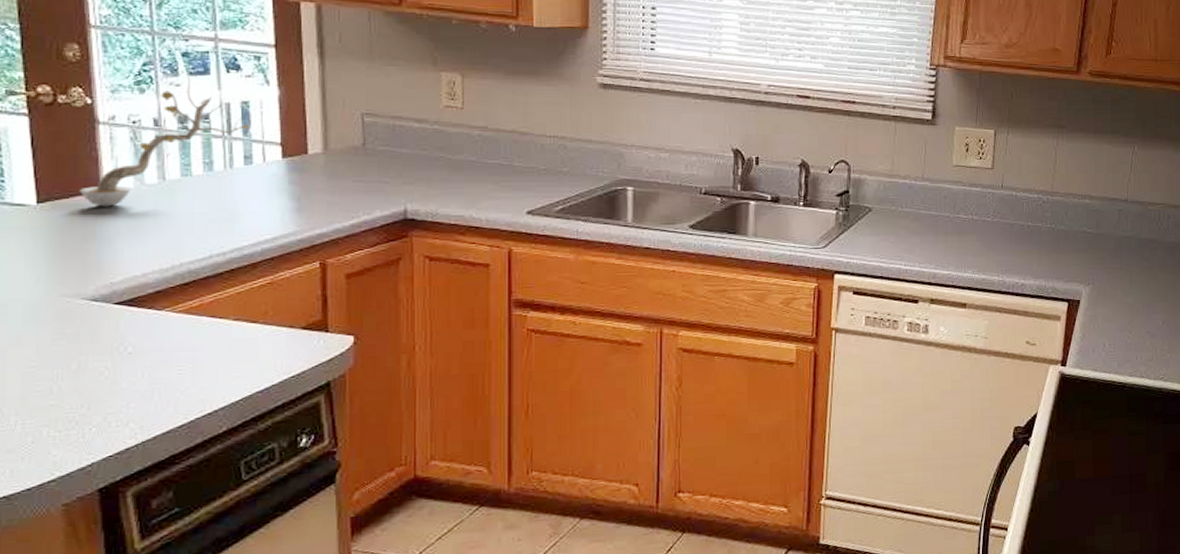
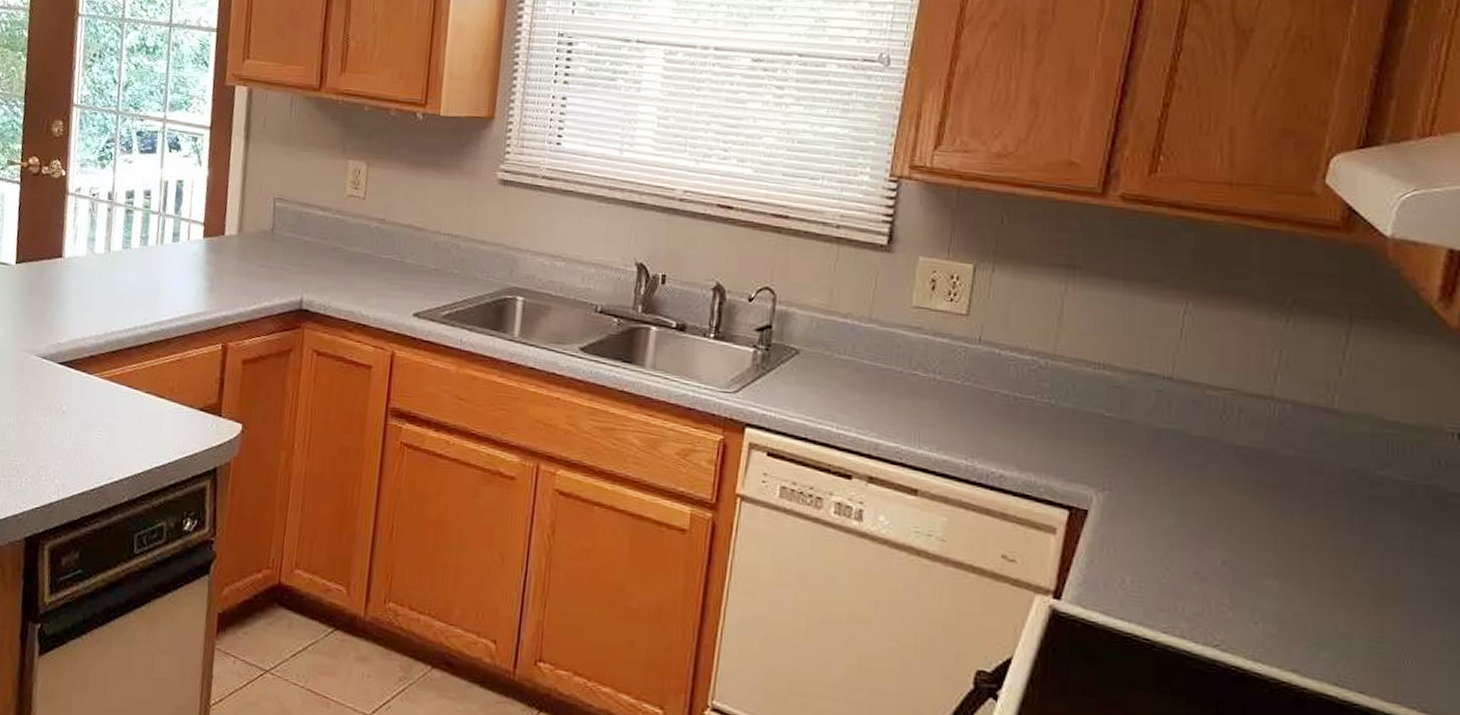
plant: present [78,74,249,207] -> none [46,152,181,272]

